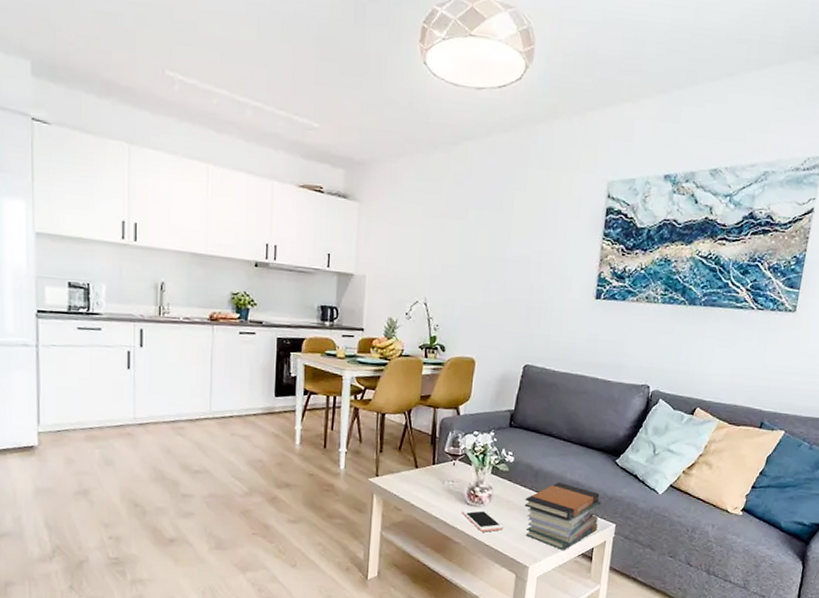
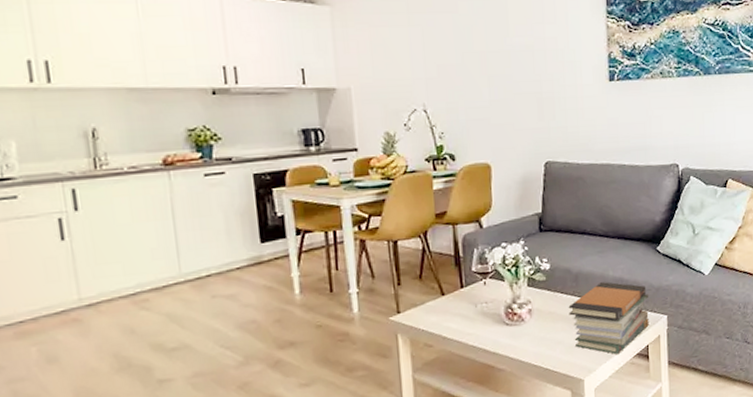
cell phone: present [461,508,504,532] -> none [501,326,550,352]

